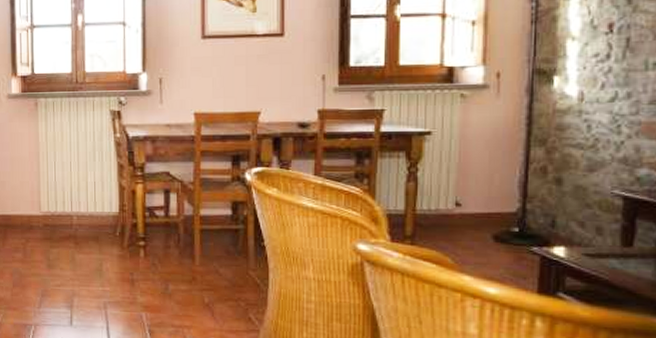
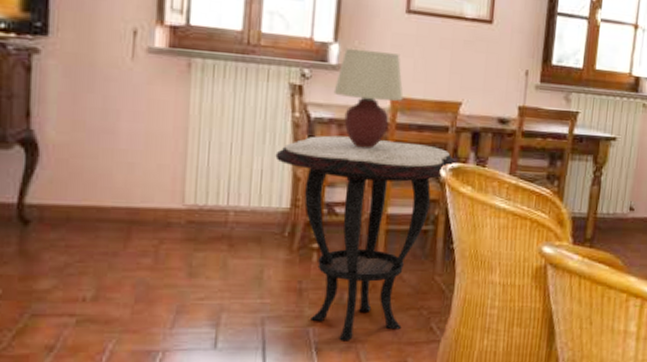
side table: none [104,150,260,326] -> present [275,135,456,341]
table lamp: none [146,75,206,159] -> present [333,47,403,149]

